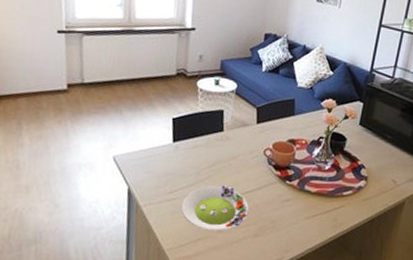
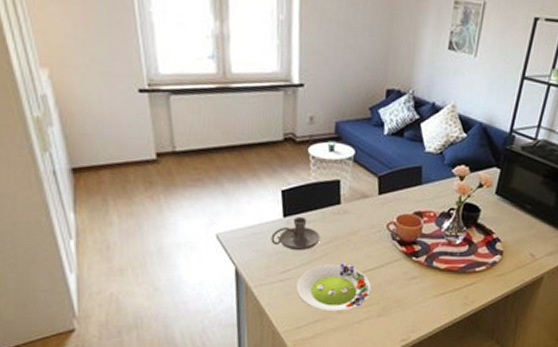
candle holder: none [161,141,205,173] -> present [271,216,320,251]

